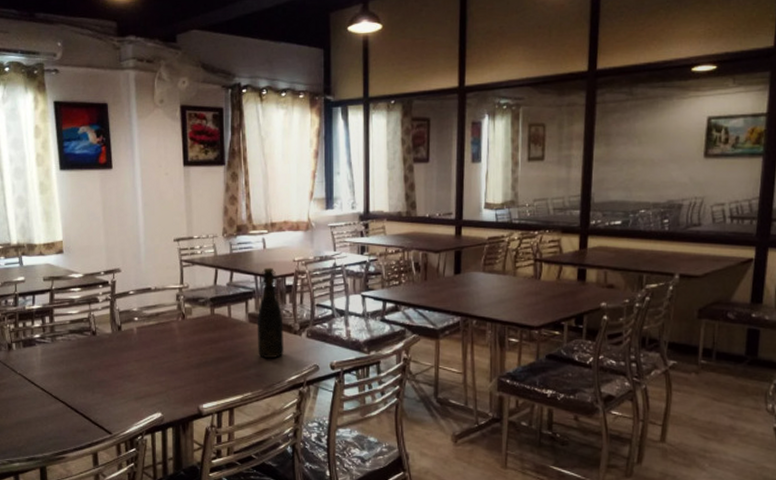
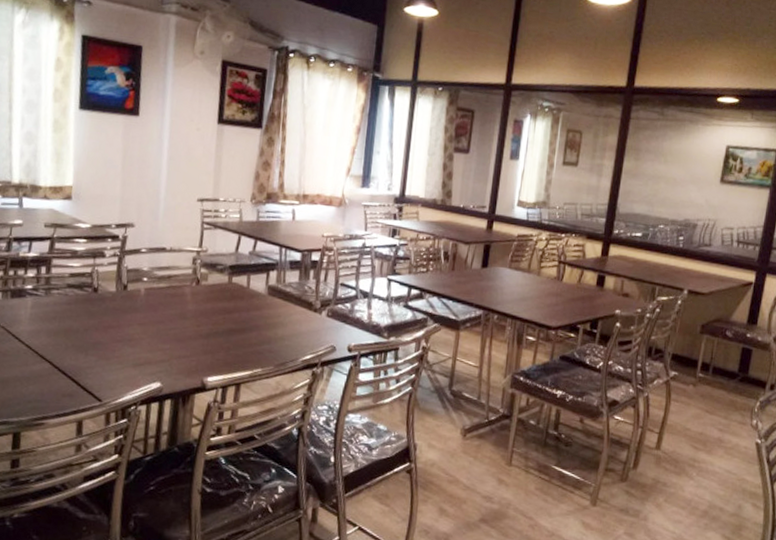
bottle: present [257,268,284,358] -> none [274,240,305,335]

